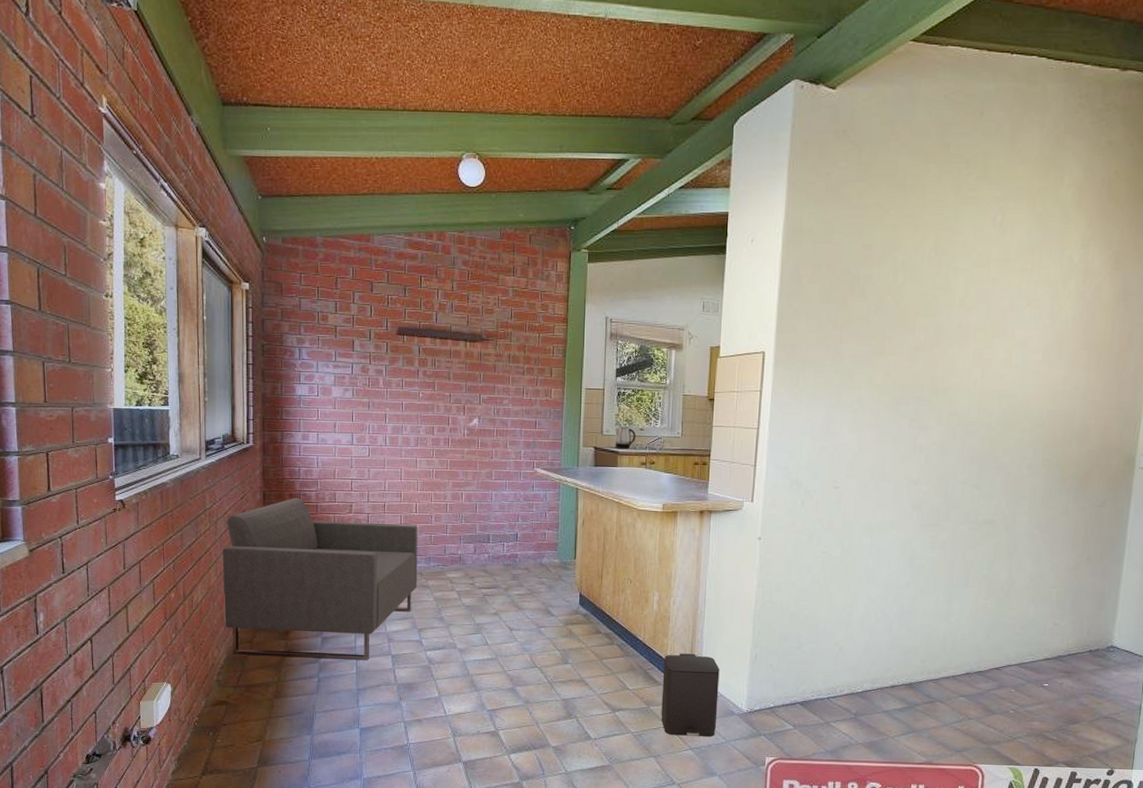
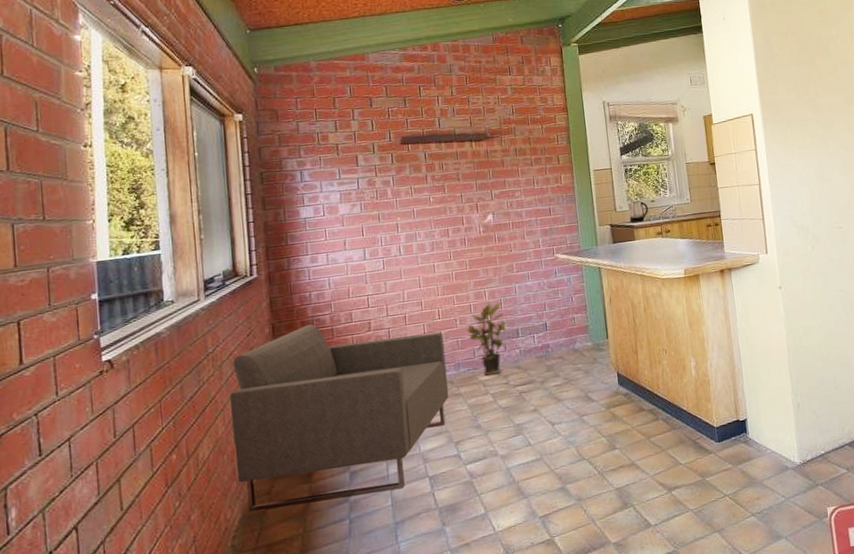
potted plant: none [440,504,479,574] -> present [466,302,506,376]
pedal bin: present [661,653,720,737] -> none [711,413,774,505]

